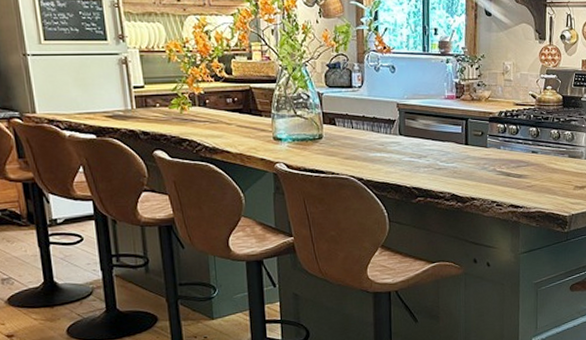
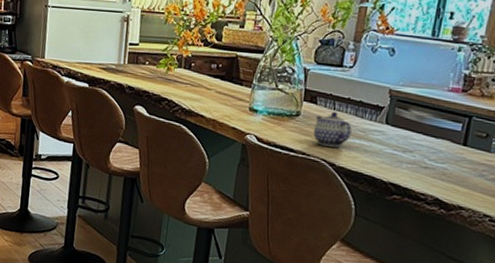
teapot: none [337,130,372,163] -> present [313,111,352,147]

